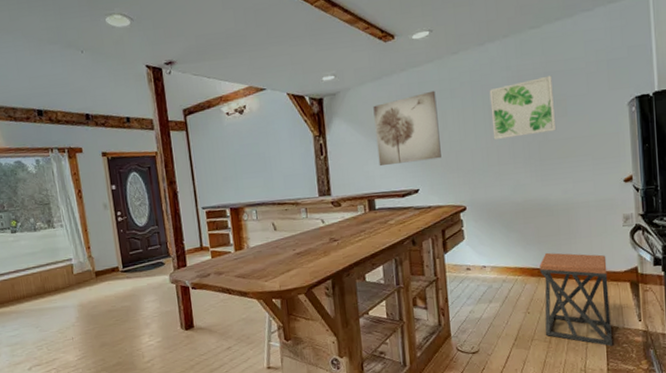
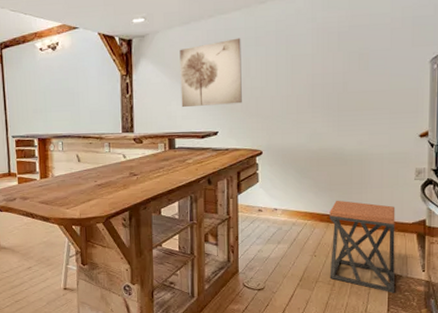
wall art: present [489,75,557,139] -> none [293,29,357,88]

